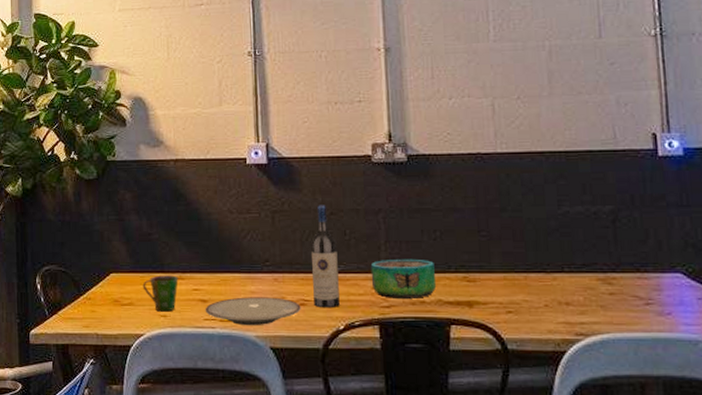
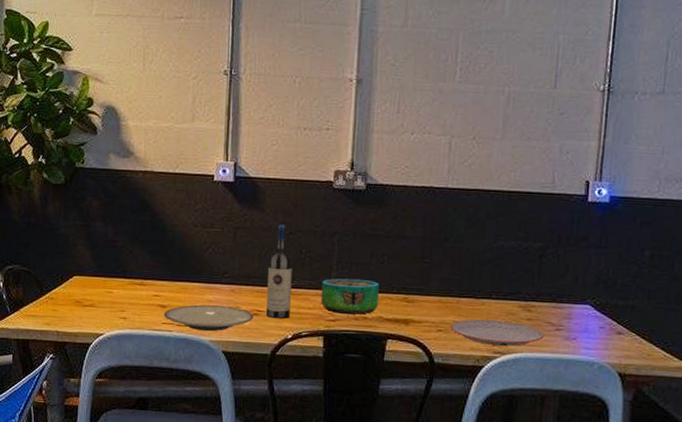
cup: present [142,275,178,312] -> none [105,280,140,315]
plate: none [521,297,633,326] -> present [450,319,544,346]

